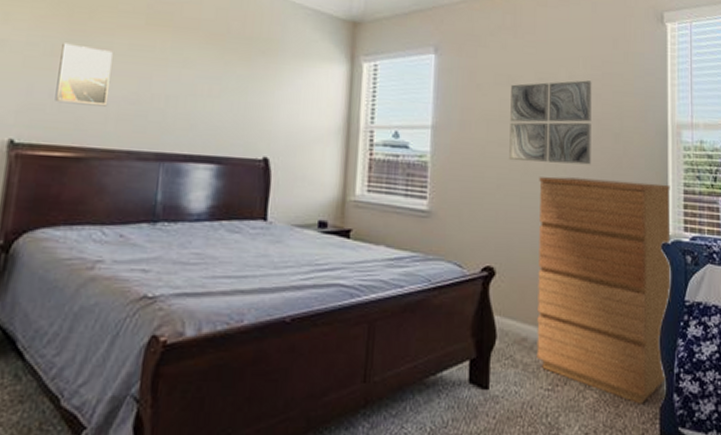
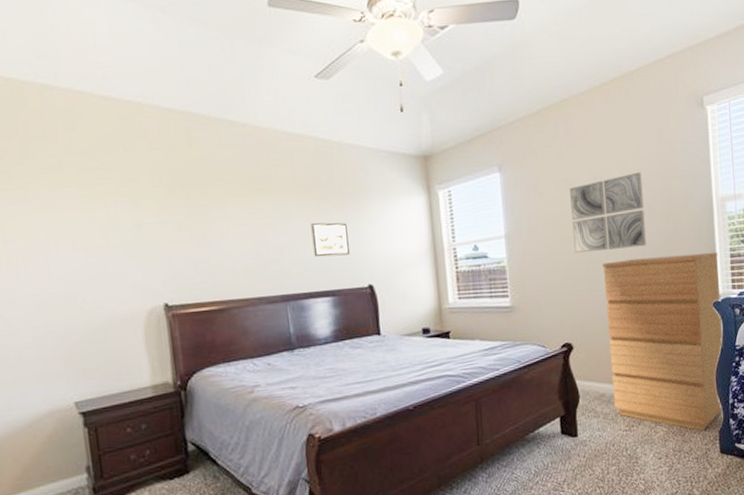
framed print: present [55,43,113,107] -> none [186,217,235,267]
picture frame: none [205,73,251,118] -> present [311,222,349,257]

